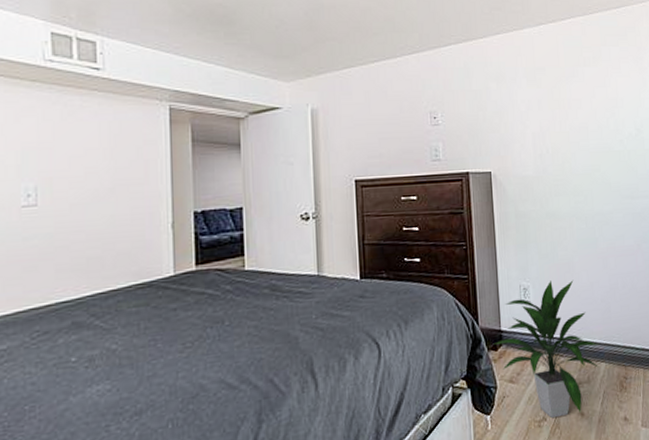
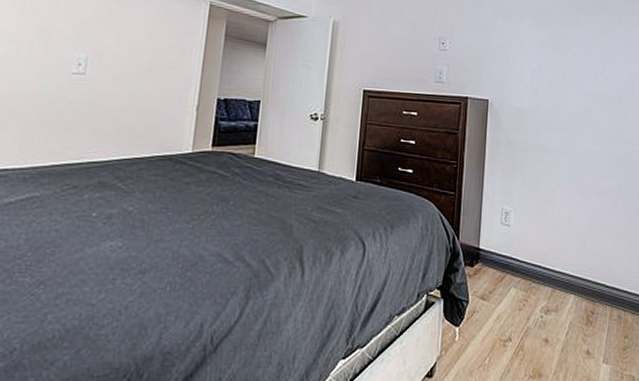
indoor plant: present [494,280,599,419] -> none [471,209,571,340]

